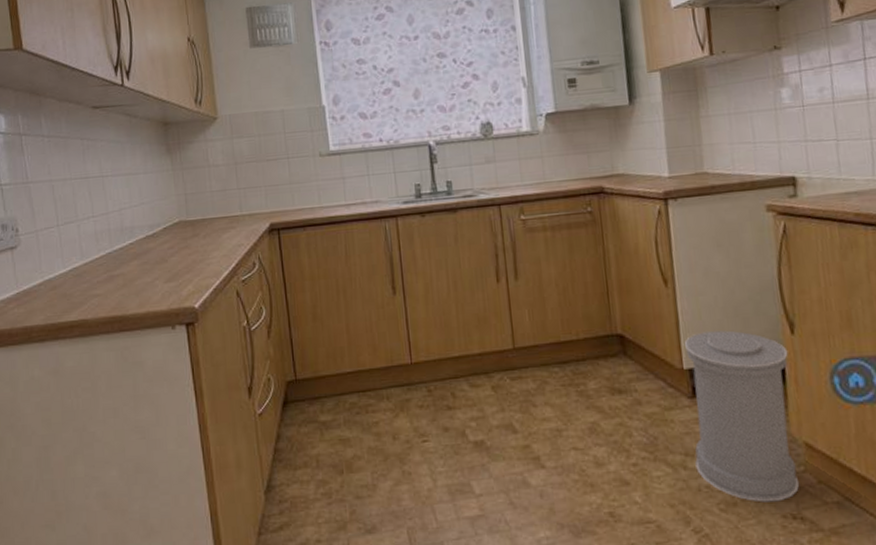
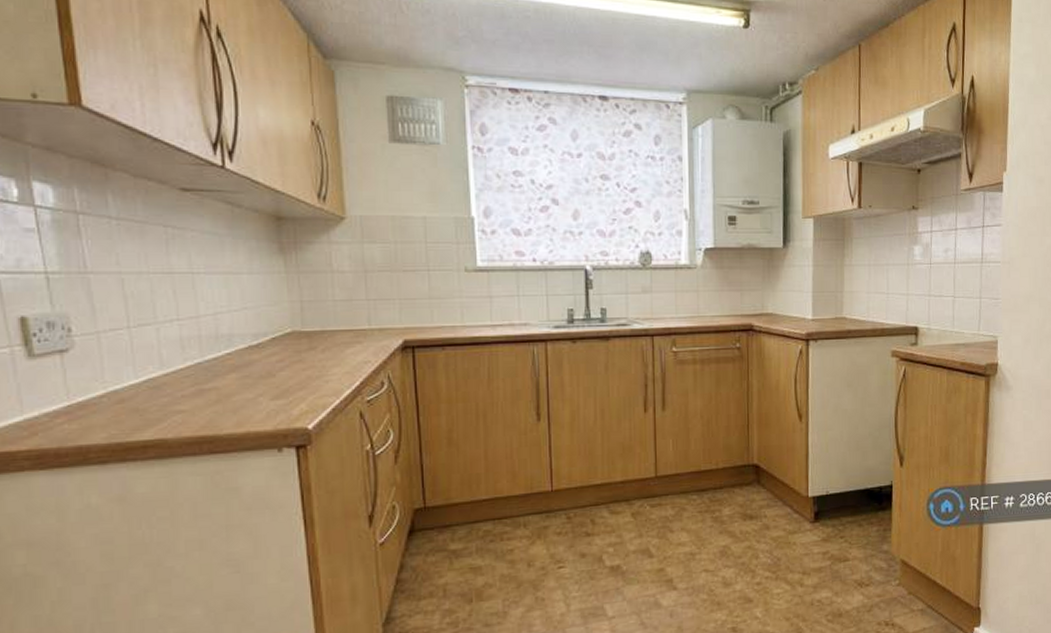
trash can: present [684,330,799,502] -> none [811,462,896,613]

